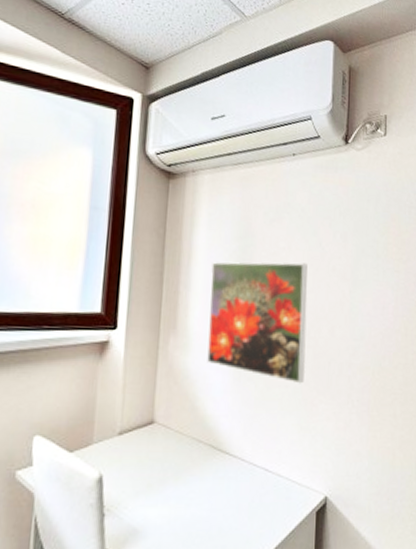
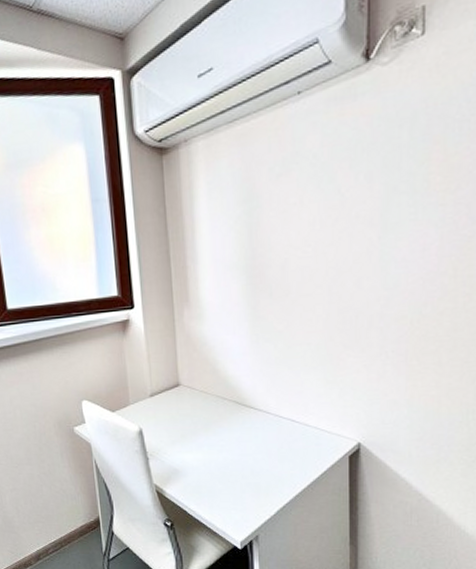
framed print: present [207,261,308,384] -> none [217,215,328,341]

